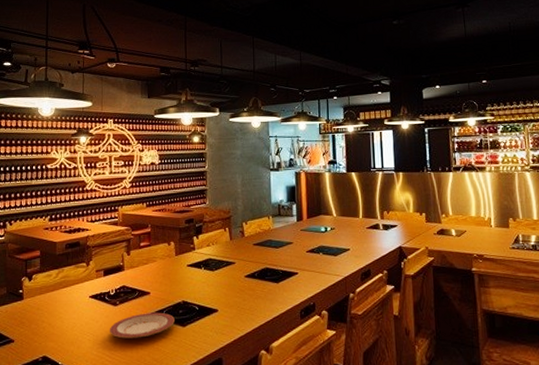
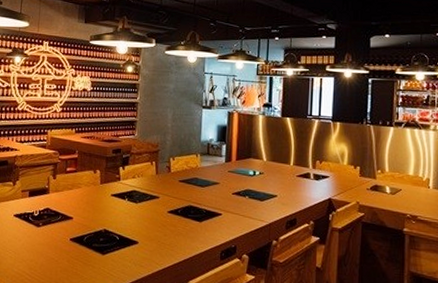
plate: present [109,312,175,339] -> none [30,237,95,261]

